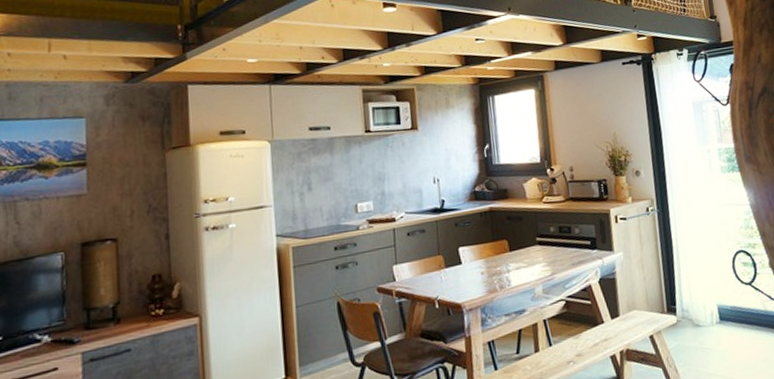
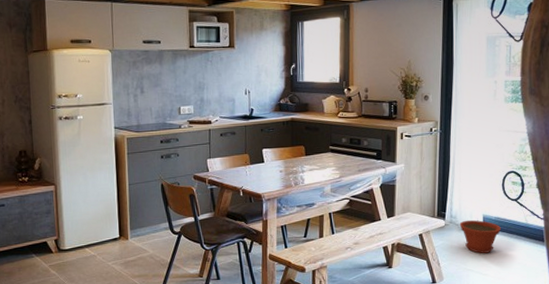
plant pot: none [693,311,739,353] -> present [459,220,501,253]

